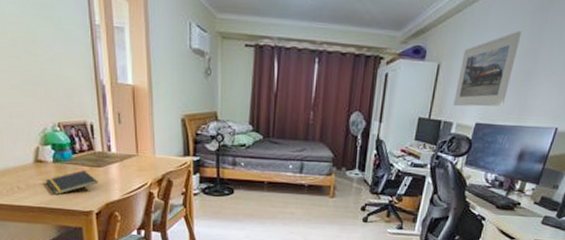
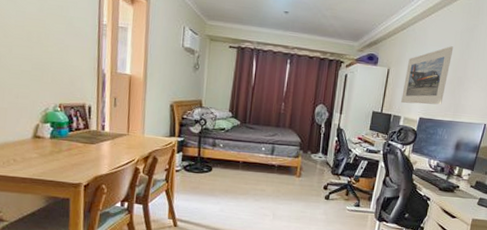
notepad: present [45,170,98,196] -> none [41,146,90,168]

